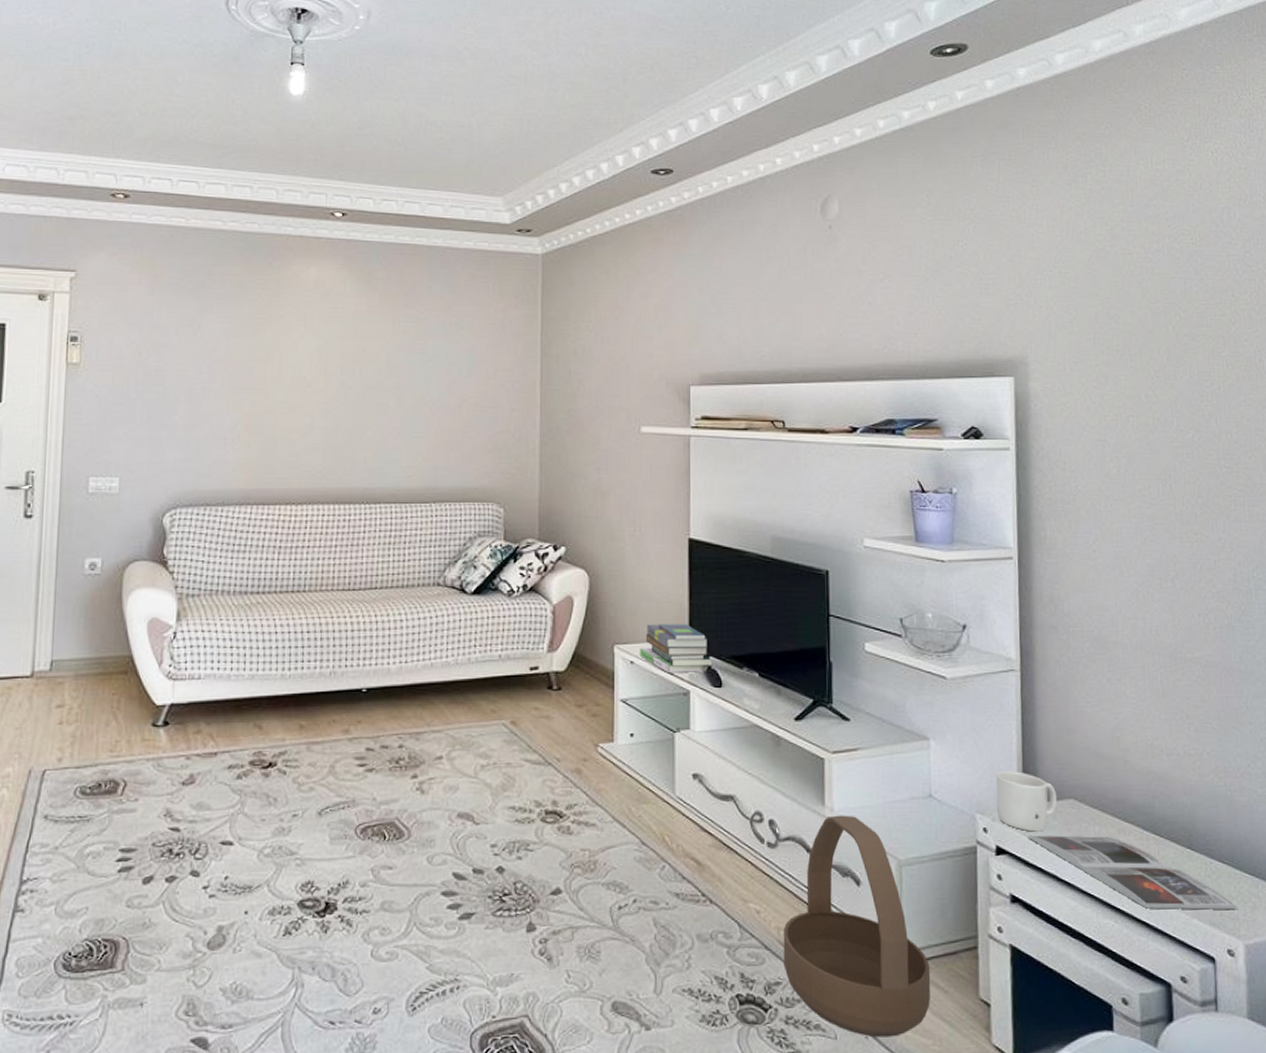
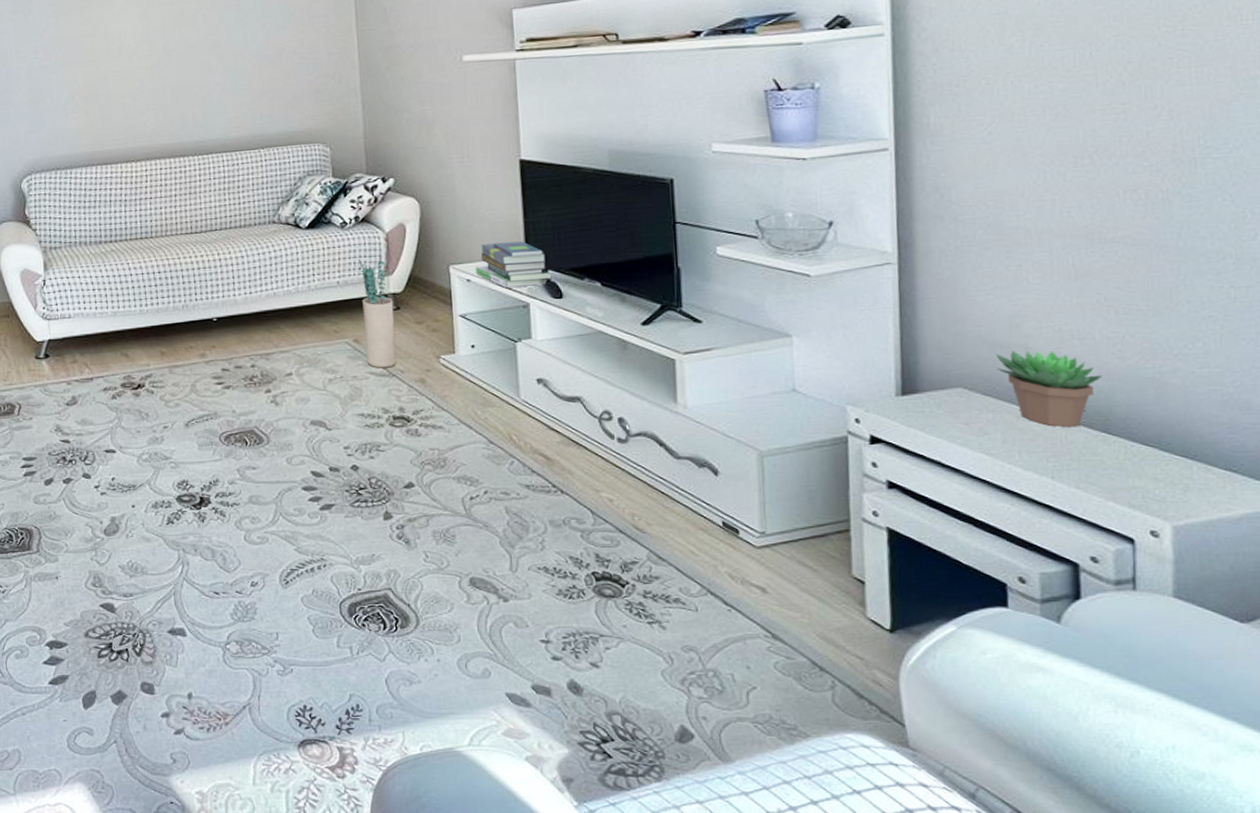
vase: none [523,629,555,755] -> present [359,255,397,368]
basket: present [783,815,931,1038] -> none [637,411,798,610]
mug: present [995,770,1058,832] -> none [868,362,943,421]
magazine: present [1027,835,1238,910] -> none [907,423,1165,493]
succulent plant: none [1100,762,1186,843] -> present [995,350,1102,428]

